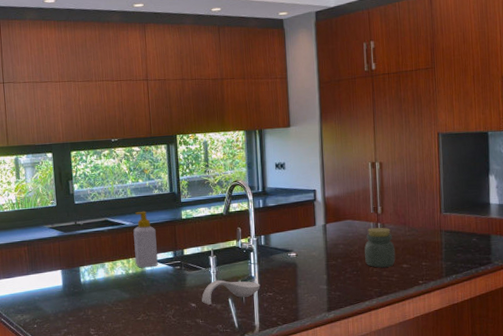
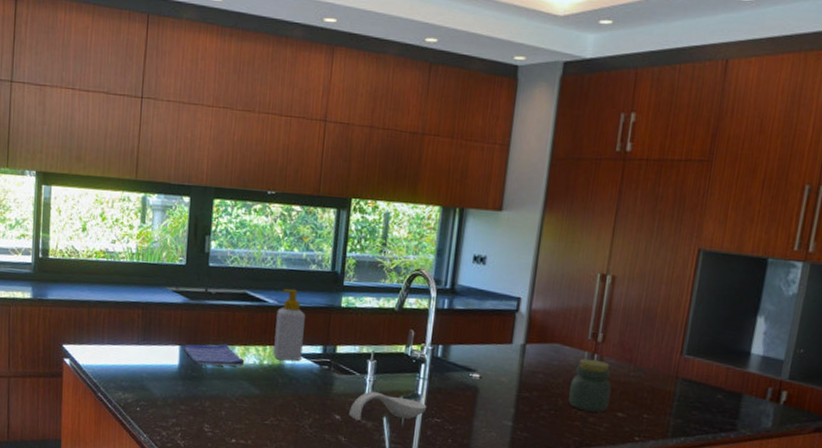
dish towel: none [64,262,115,282] -> present [183,343,245,367]

